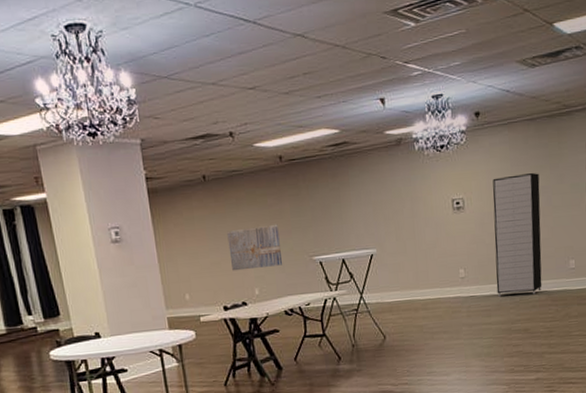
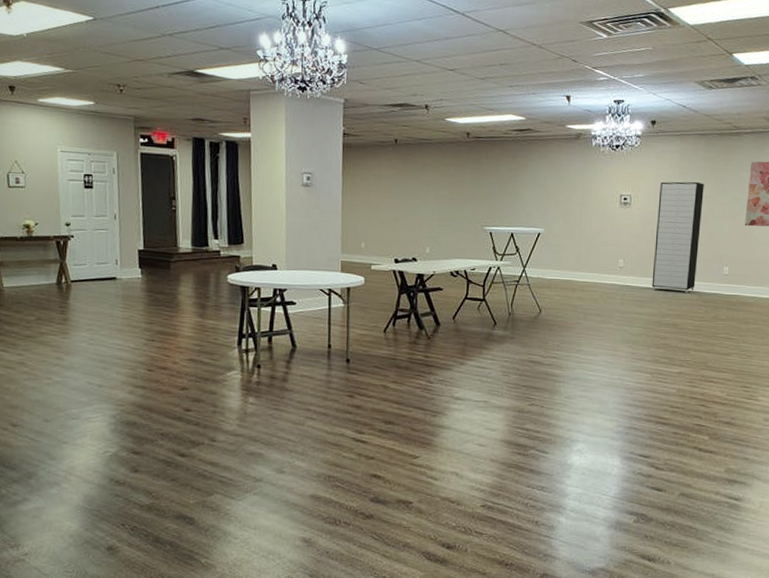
wall art: present [227,224,283,271] -> none [407,191,457,230]

